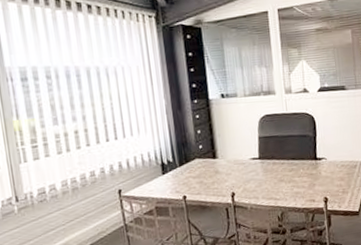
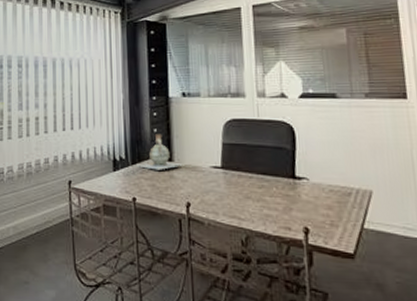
ceramic jug: none [184,134,226,168] -> present [137,134,183,170]

